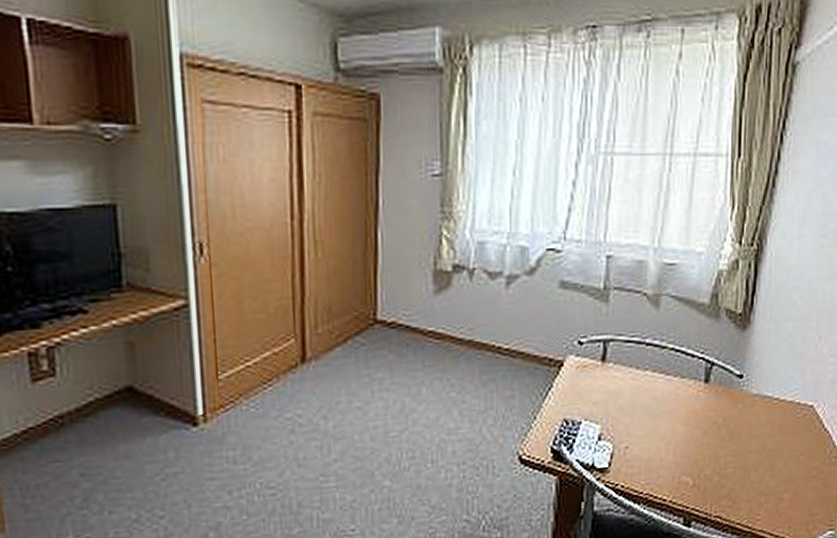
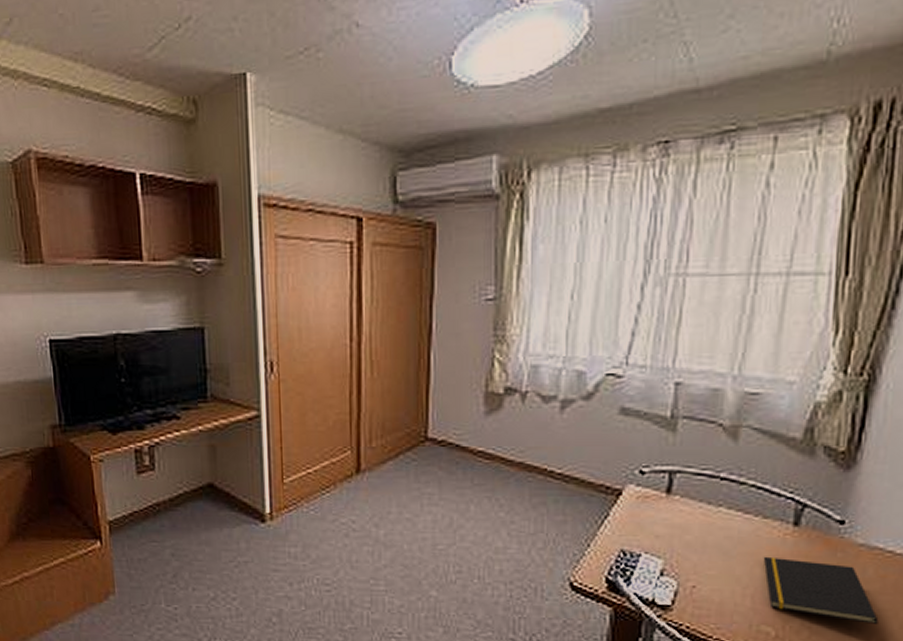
notepad: none [682,412,770,464] -> present [763,556,879,624]

